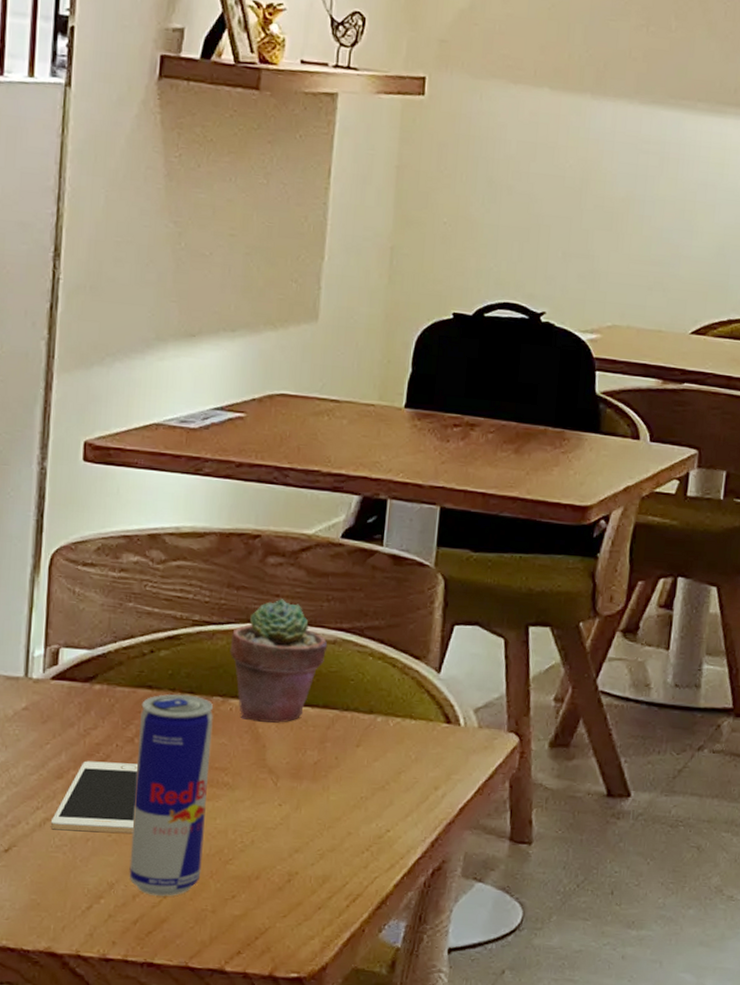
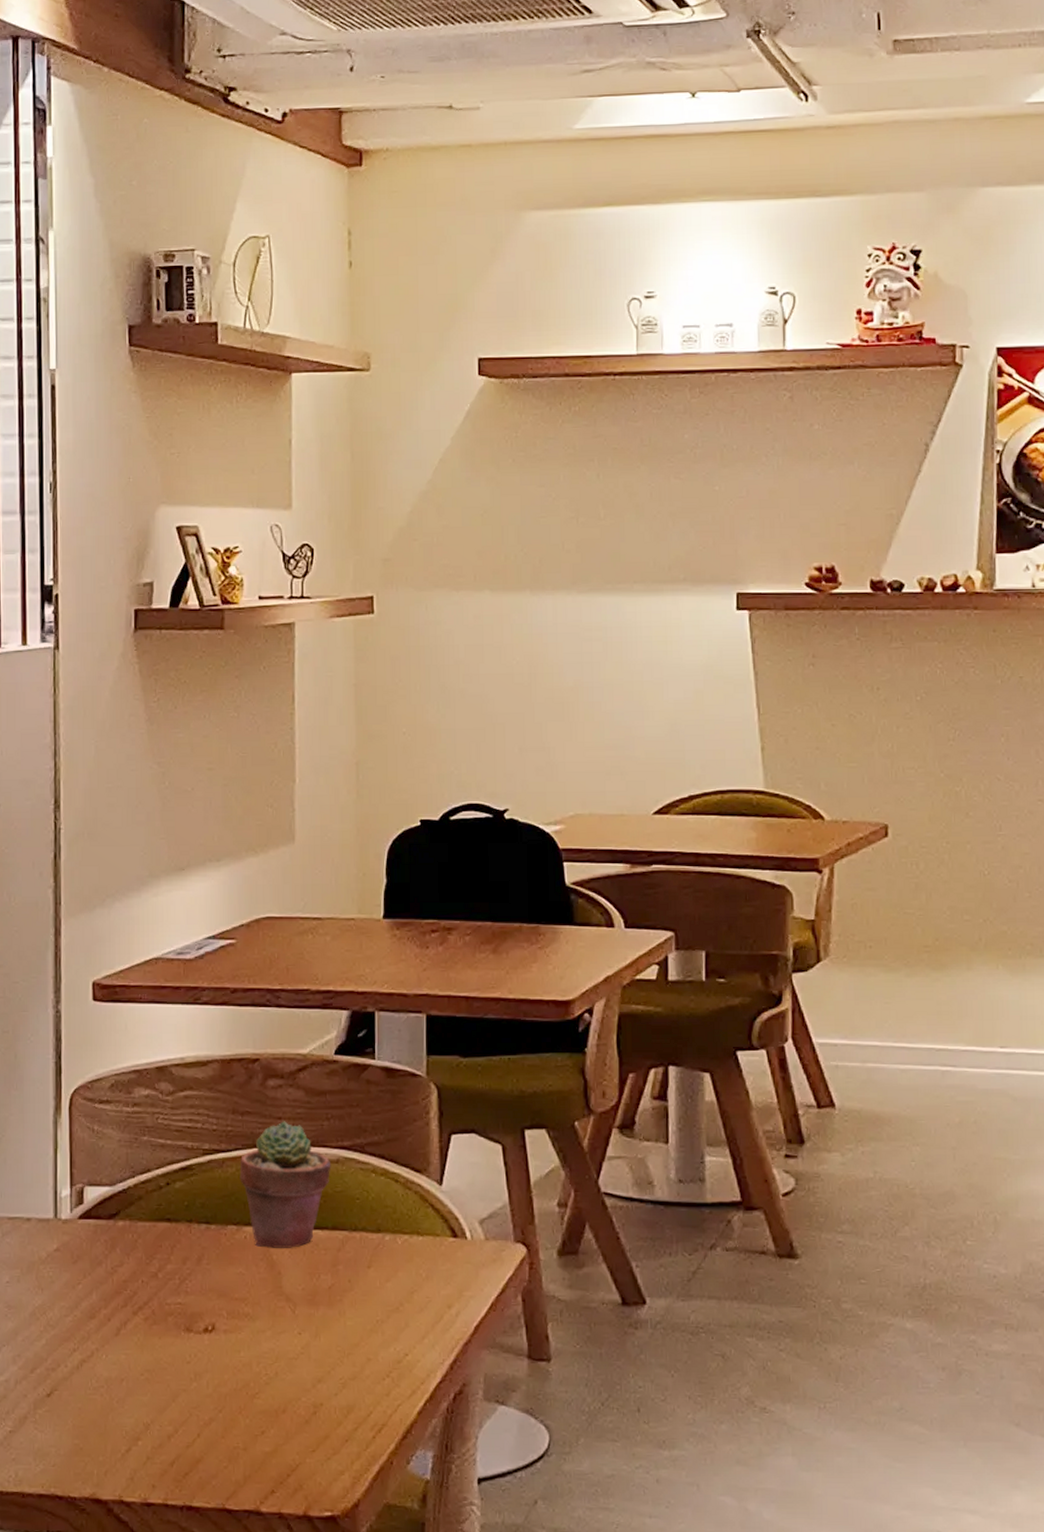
cell phone: present [50,761,139,833] -> none [87,1299,164,1372]
beverage can: present [129,694,213,896] -> none [162,1225,231,1435]

